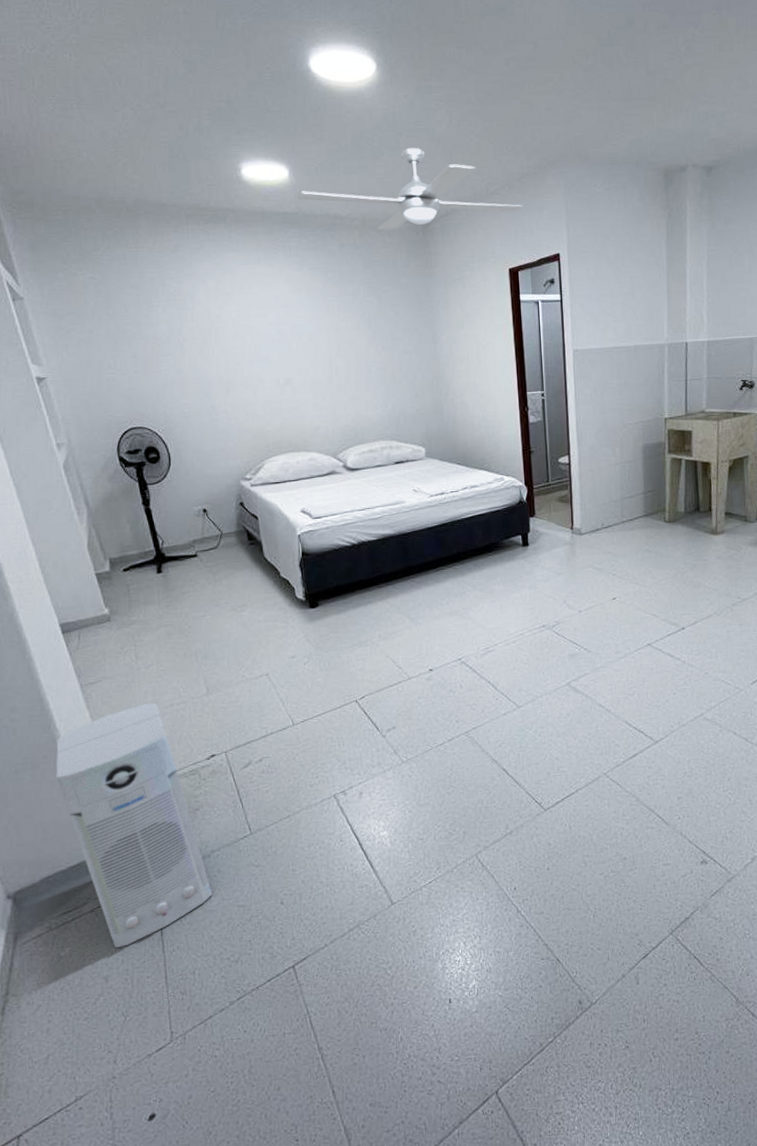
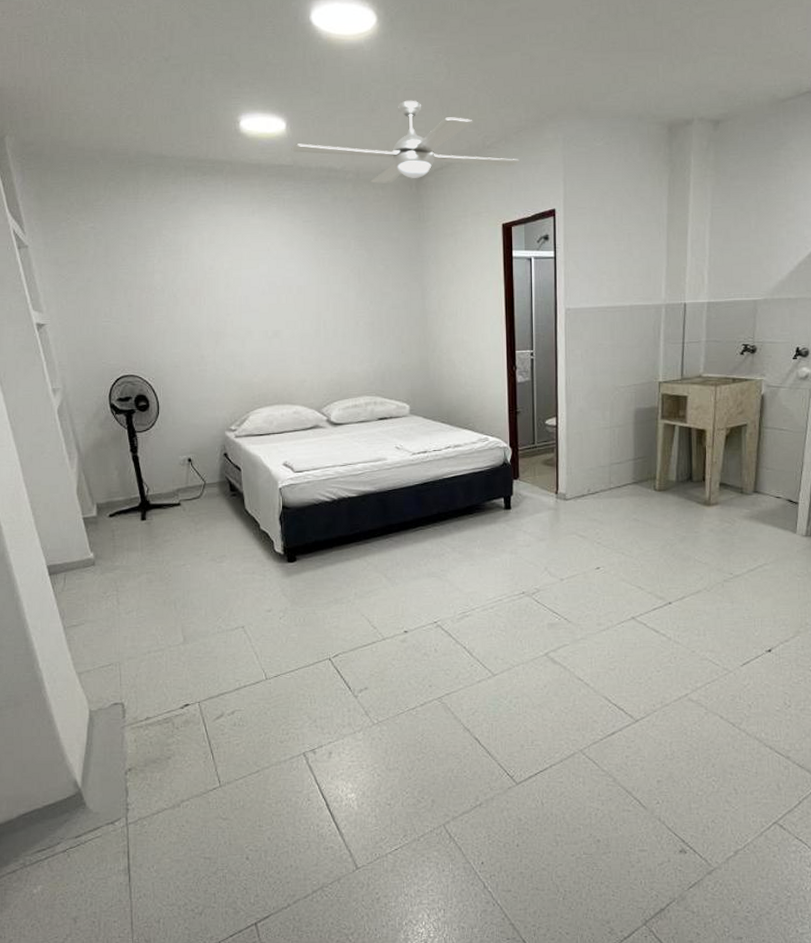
air purifier: present [56,703,213,949] -> none [37,648,180,890]

